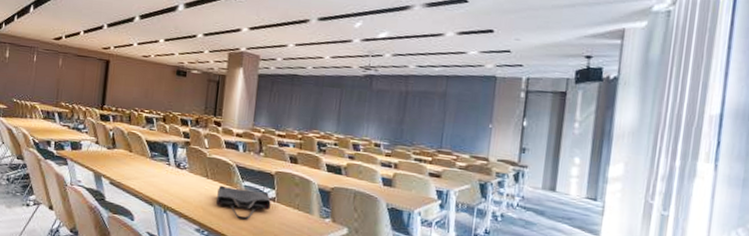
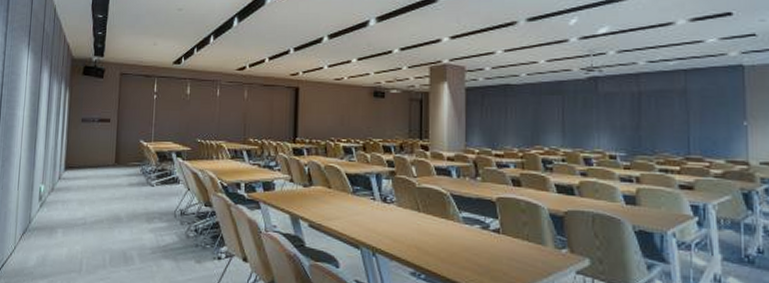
tote bag: present [216,185,271,221] -> none [432,218,495,259]

